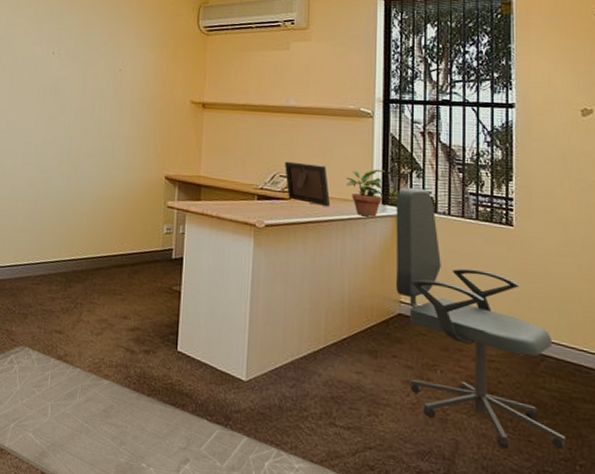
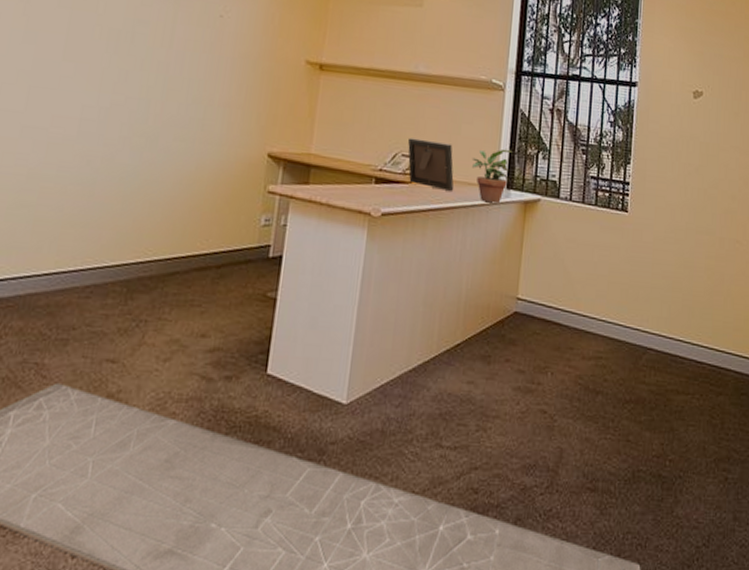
office chair: present [396,187,566,450] -> none [514,170,659,451]

